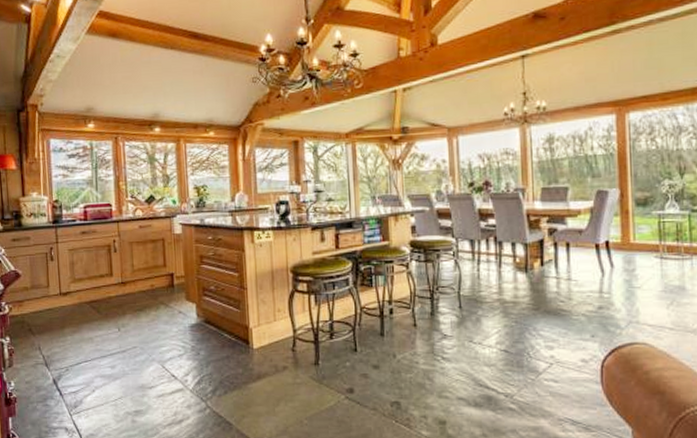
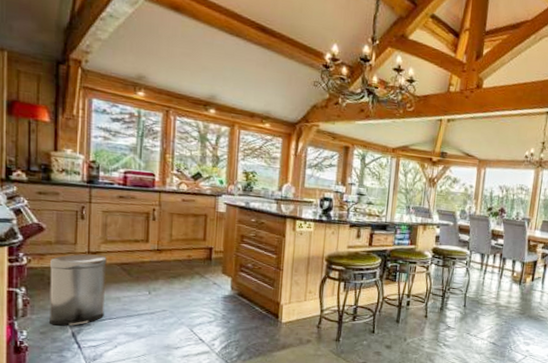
pedal bin: none [28,295,80,373] -> present [50,254,107,326]

